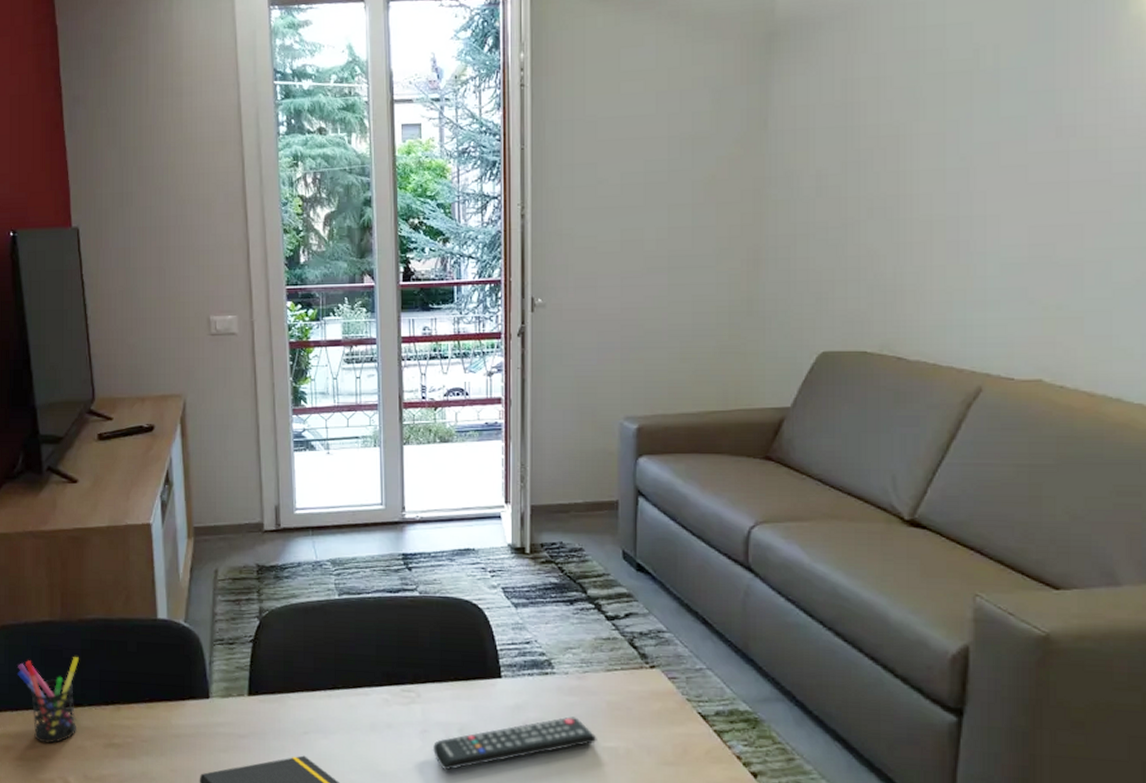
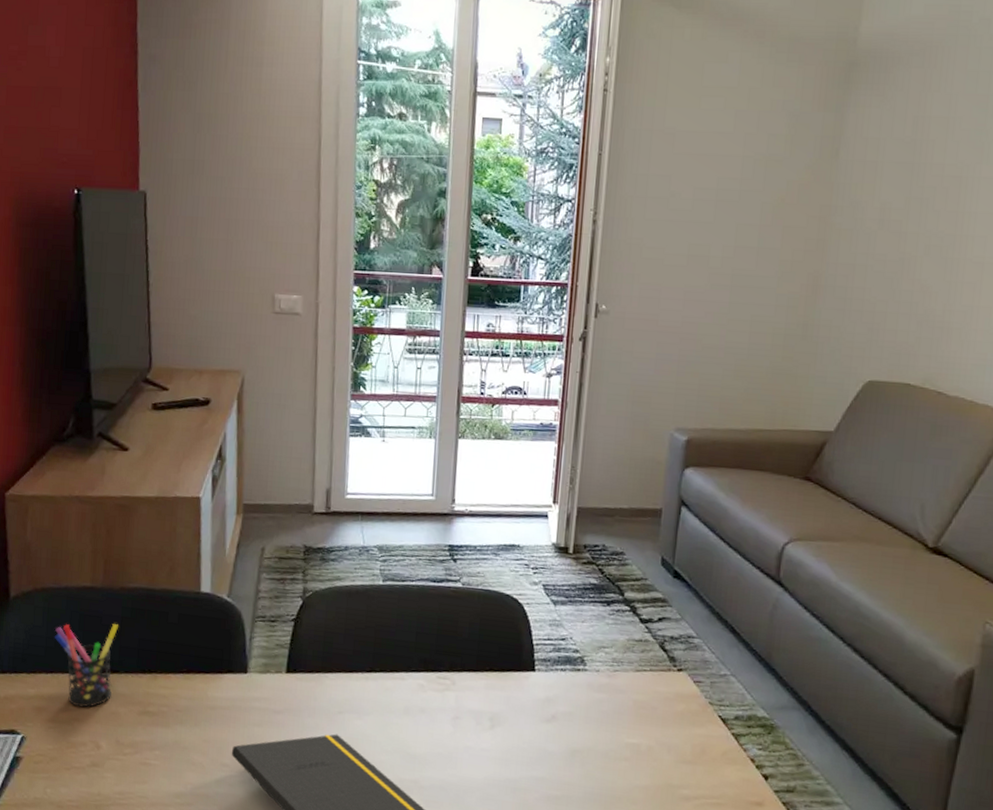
remote control: present [433,716,597,771] -> none [463,712,621,757]

